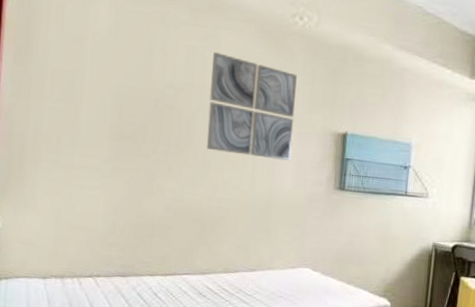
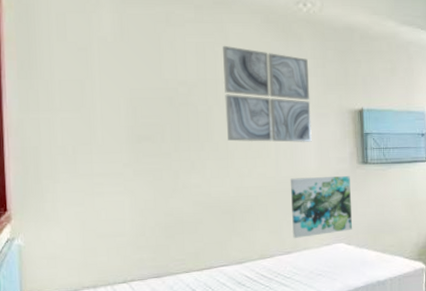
wall art: none [259,195,325,257] -> present [290,175,353,238]

